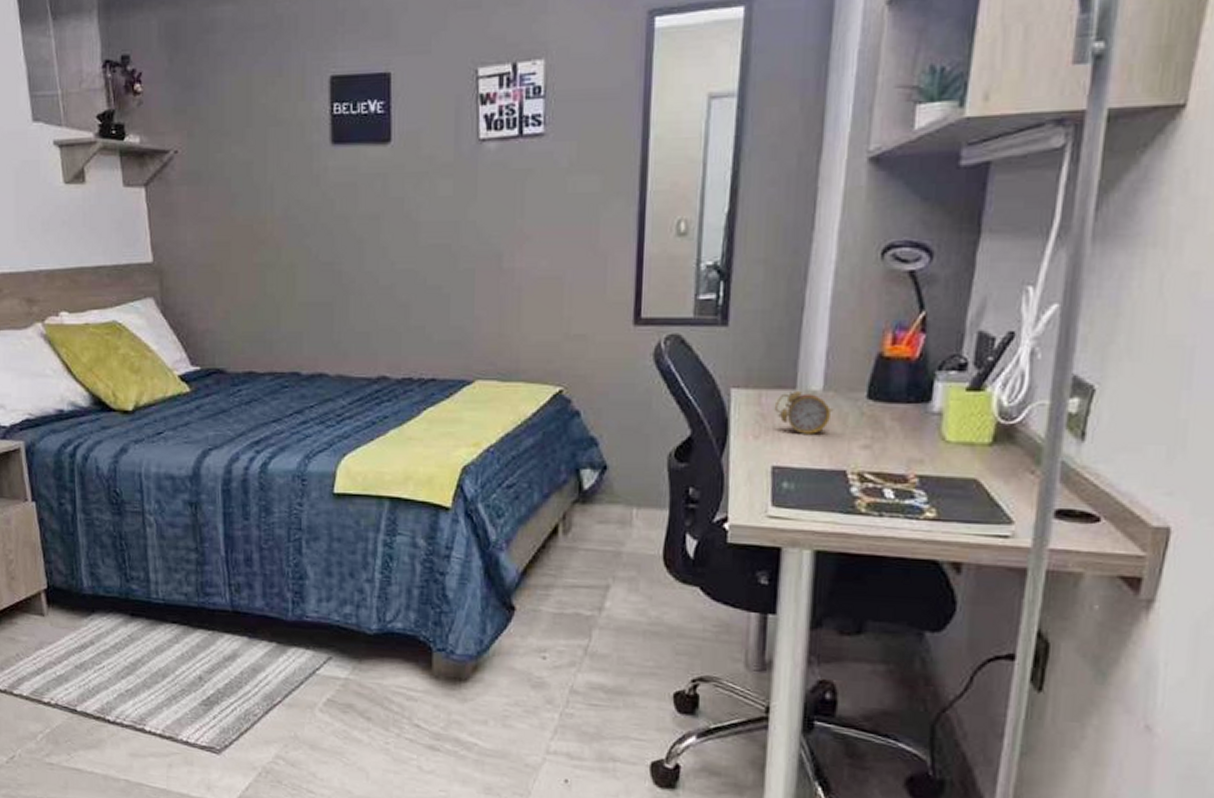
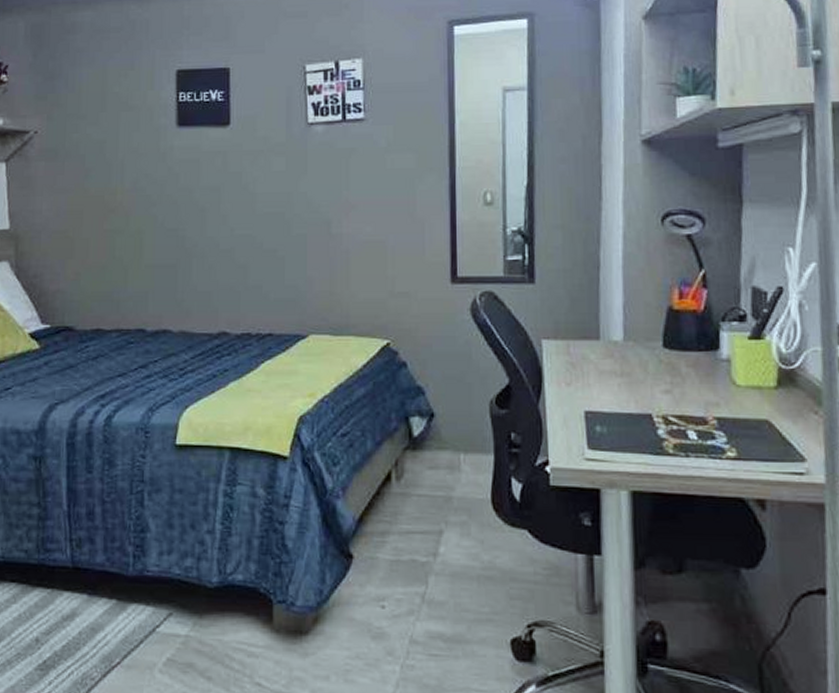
alarm clock: present [775,390,834,434] -> none [583,341,635,381]

